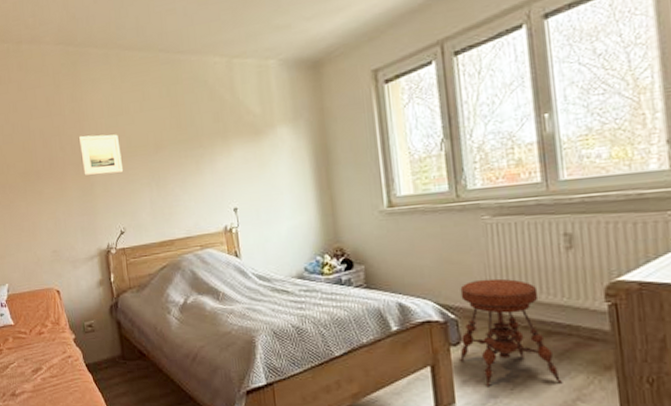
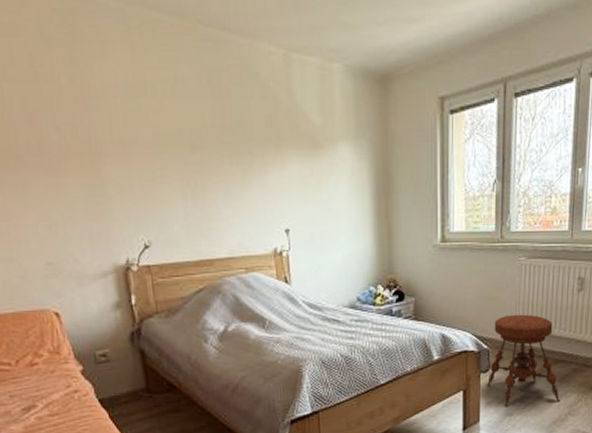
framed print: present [78,134,124,176] -> none [82,115,149,173]

